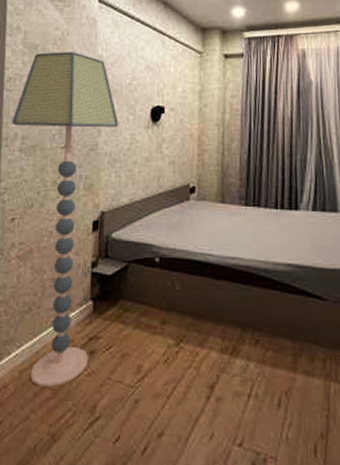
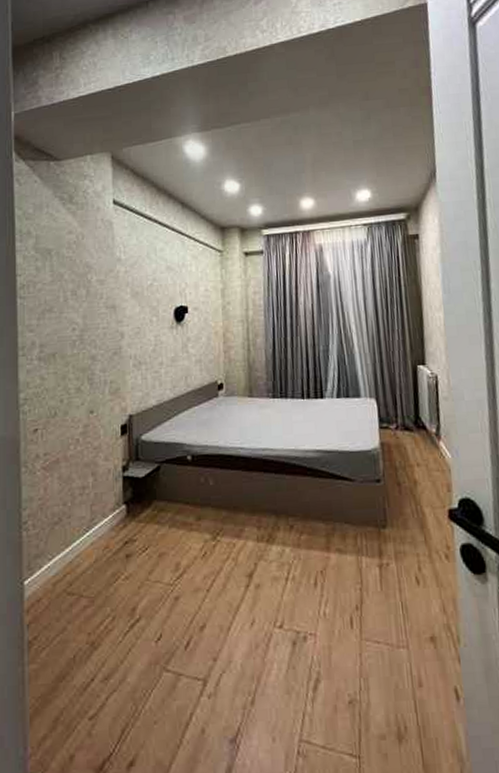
floor lamp: present [11,51,119,387] -> none [28,254,142,596]

